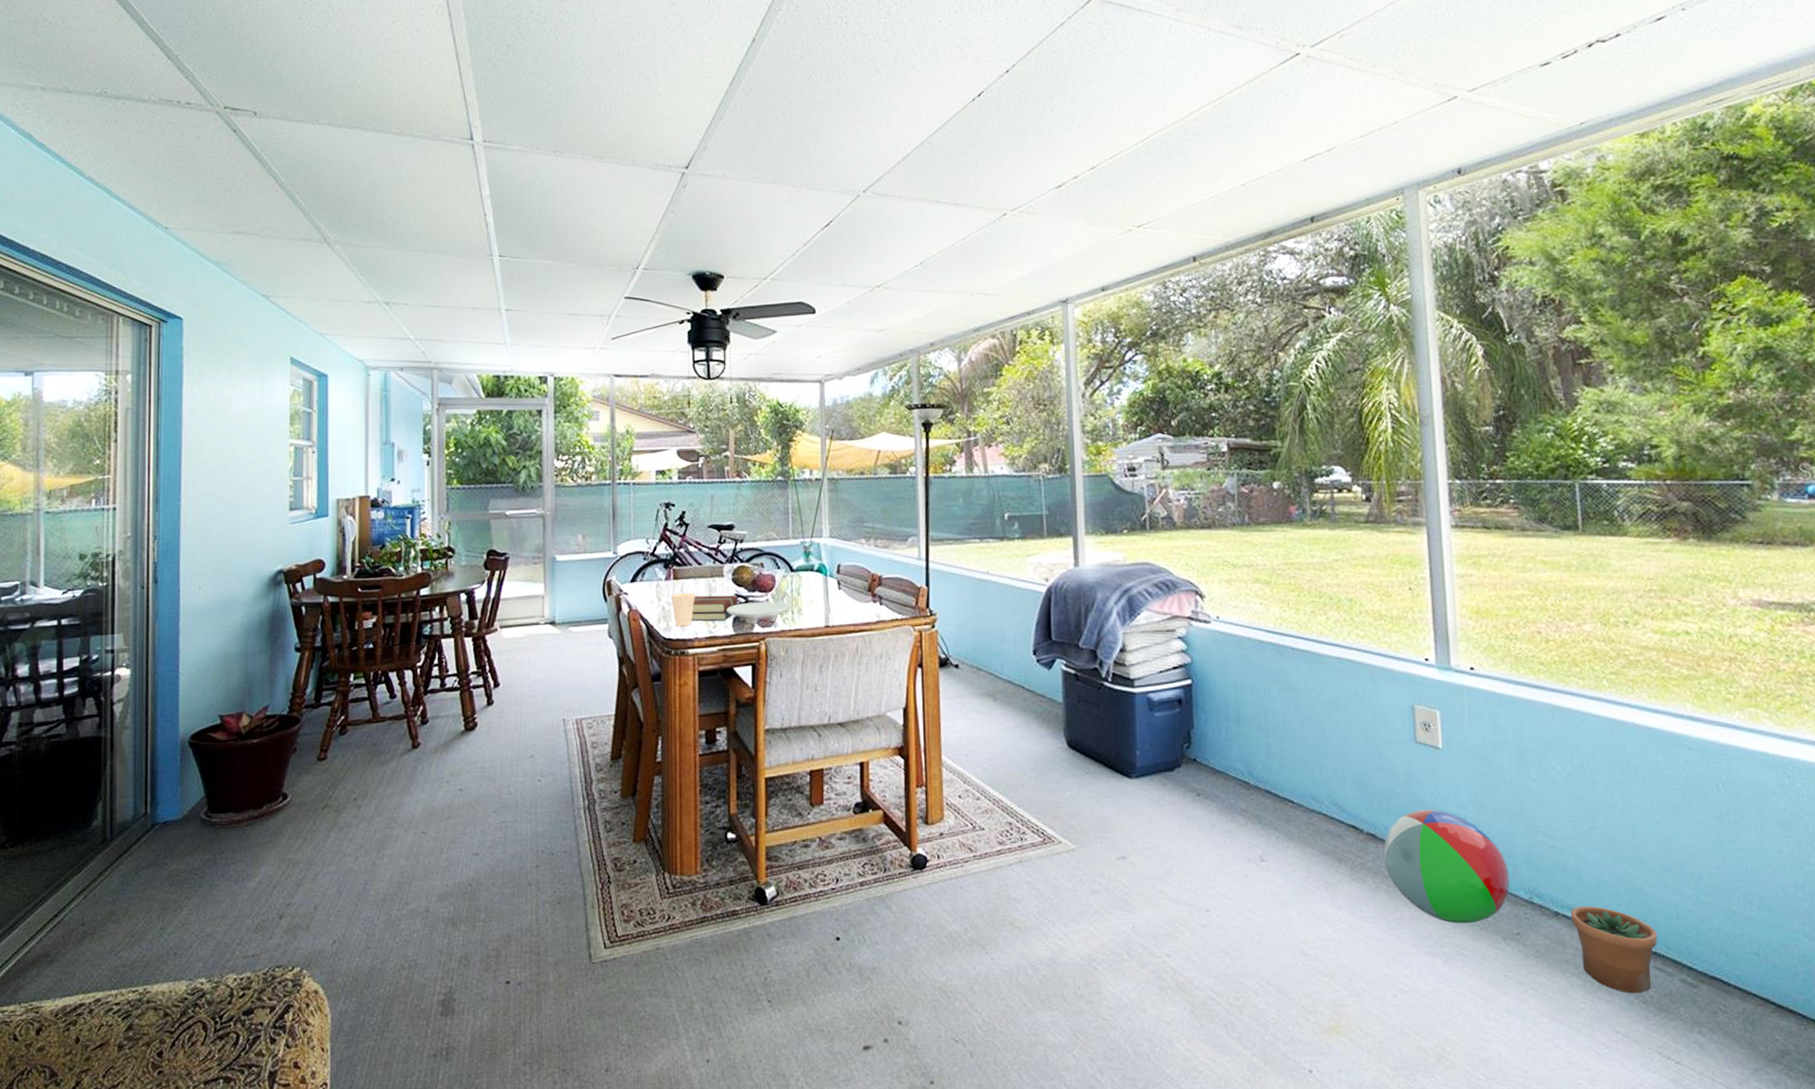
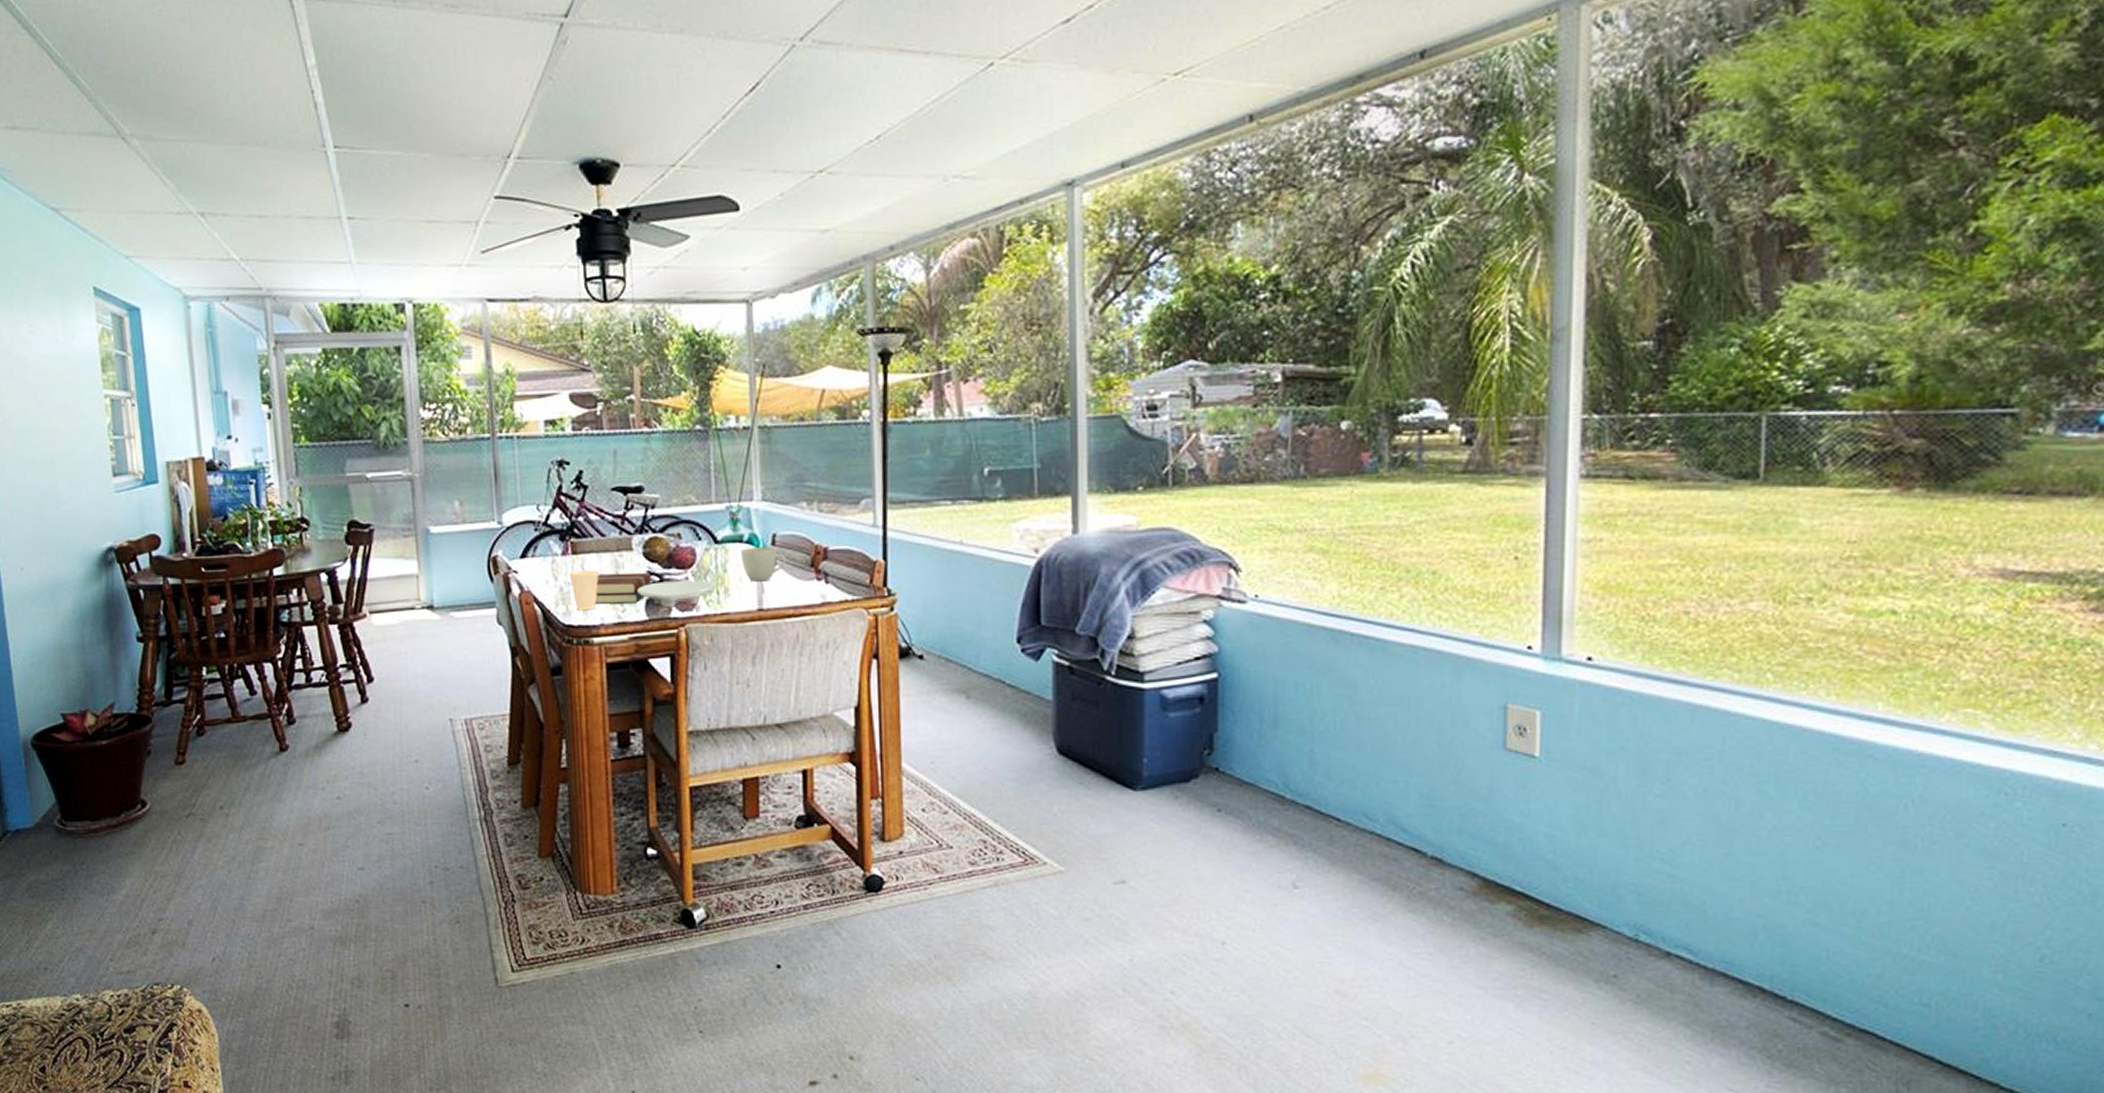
cup: none [811,575,849,603] -> present [740,547,786,582]
beach ball: present [1382,809,1511,924] -> none [1449,830,1613,964]
planter: present [1571,906,1658,994] -> none [1686,946,1798,1047]

